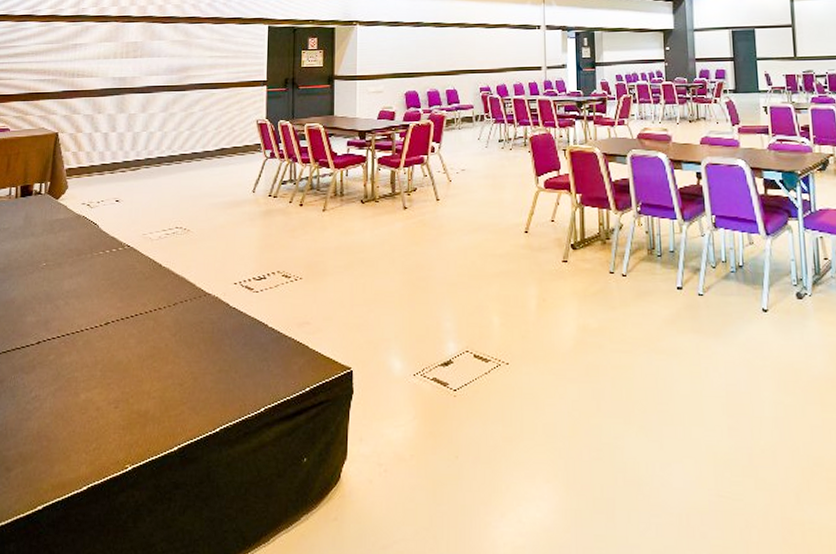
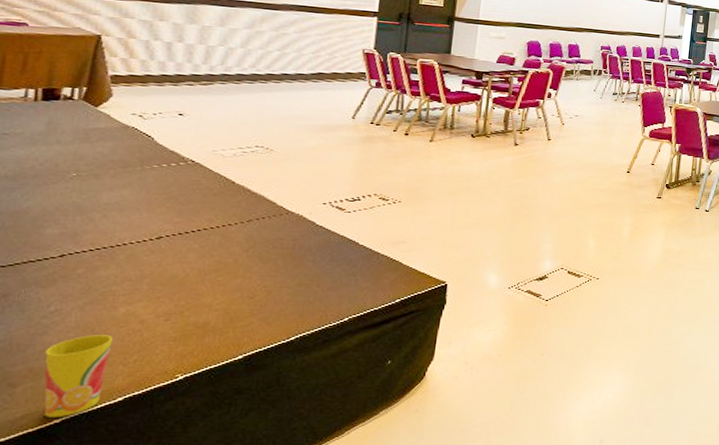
cup: none [30,421,78,504] -> present [44,335,114,417]

